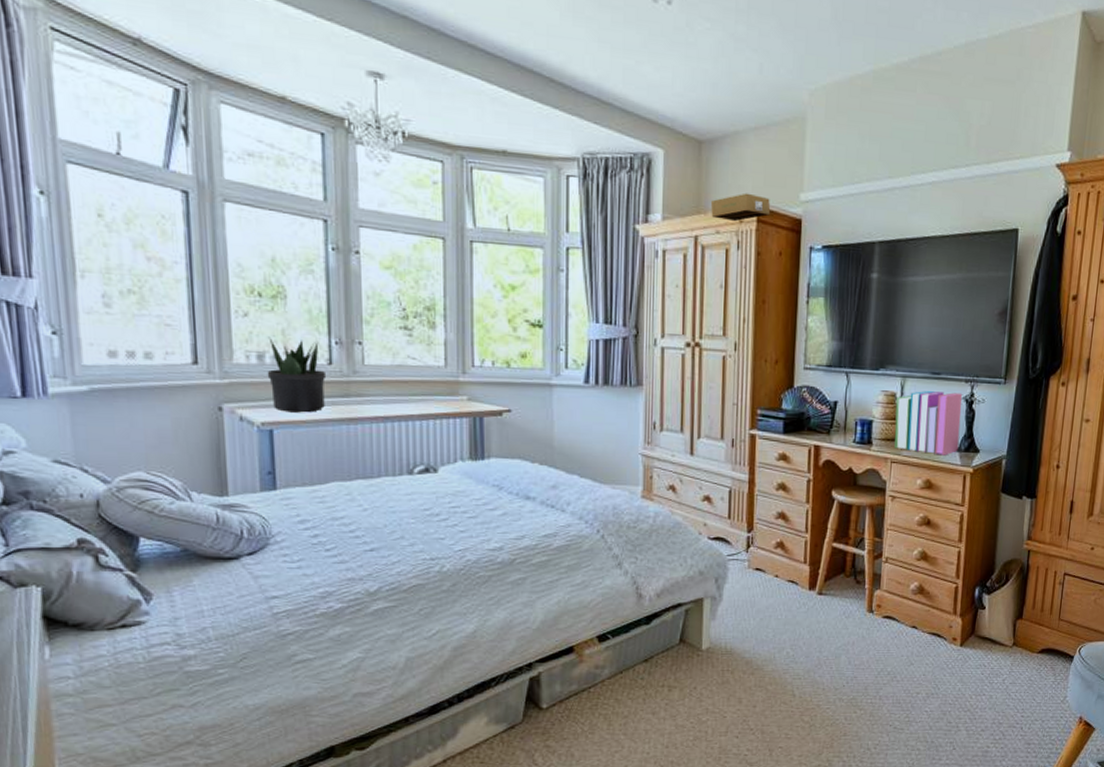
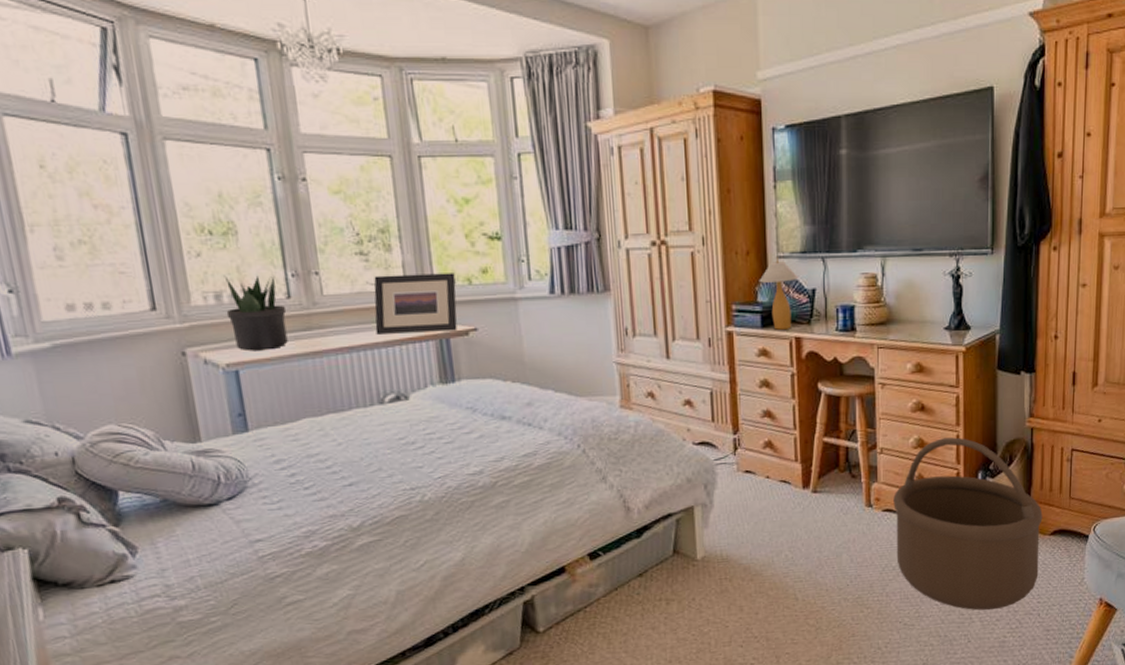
picture frame: none [412,351,495,410] -> present [374,273,458,335]
box: present [710,192,771,222] -> none [663,77,728,109]
table lamp: none [785,368,823,437] -> present [759,257,799,330]
basket: none [892,553,1033,720] -> present [893,437,1043,611]
books: present [894,391,962,456] -> none [878,268,948,336]

